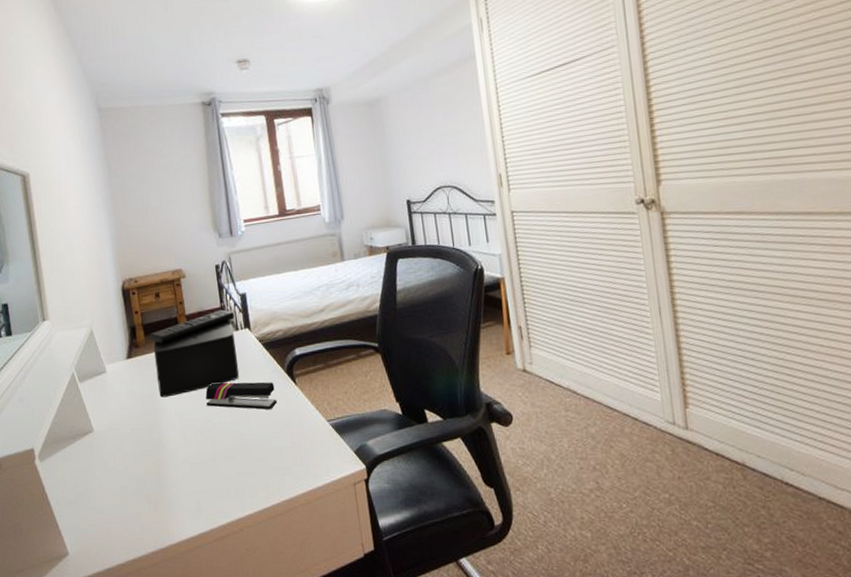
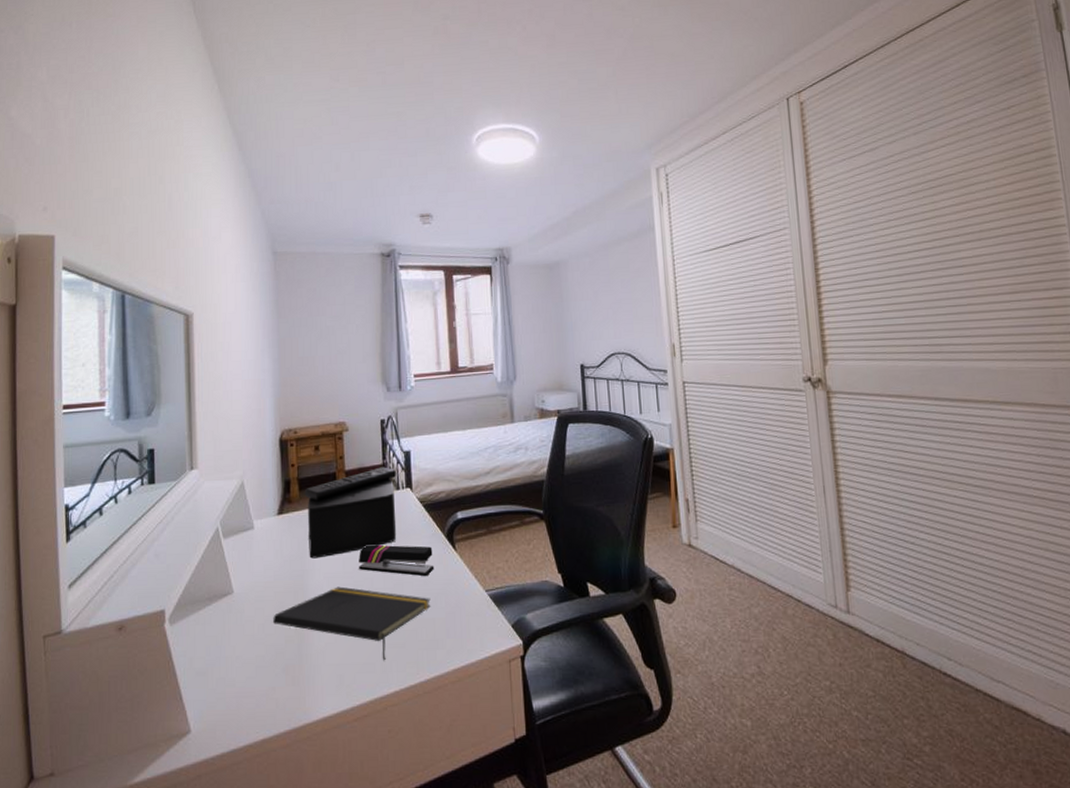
notepad: none [132,422,277,488] -> present [273,586,431,661]

